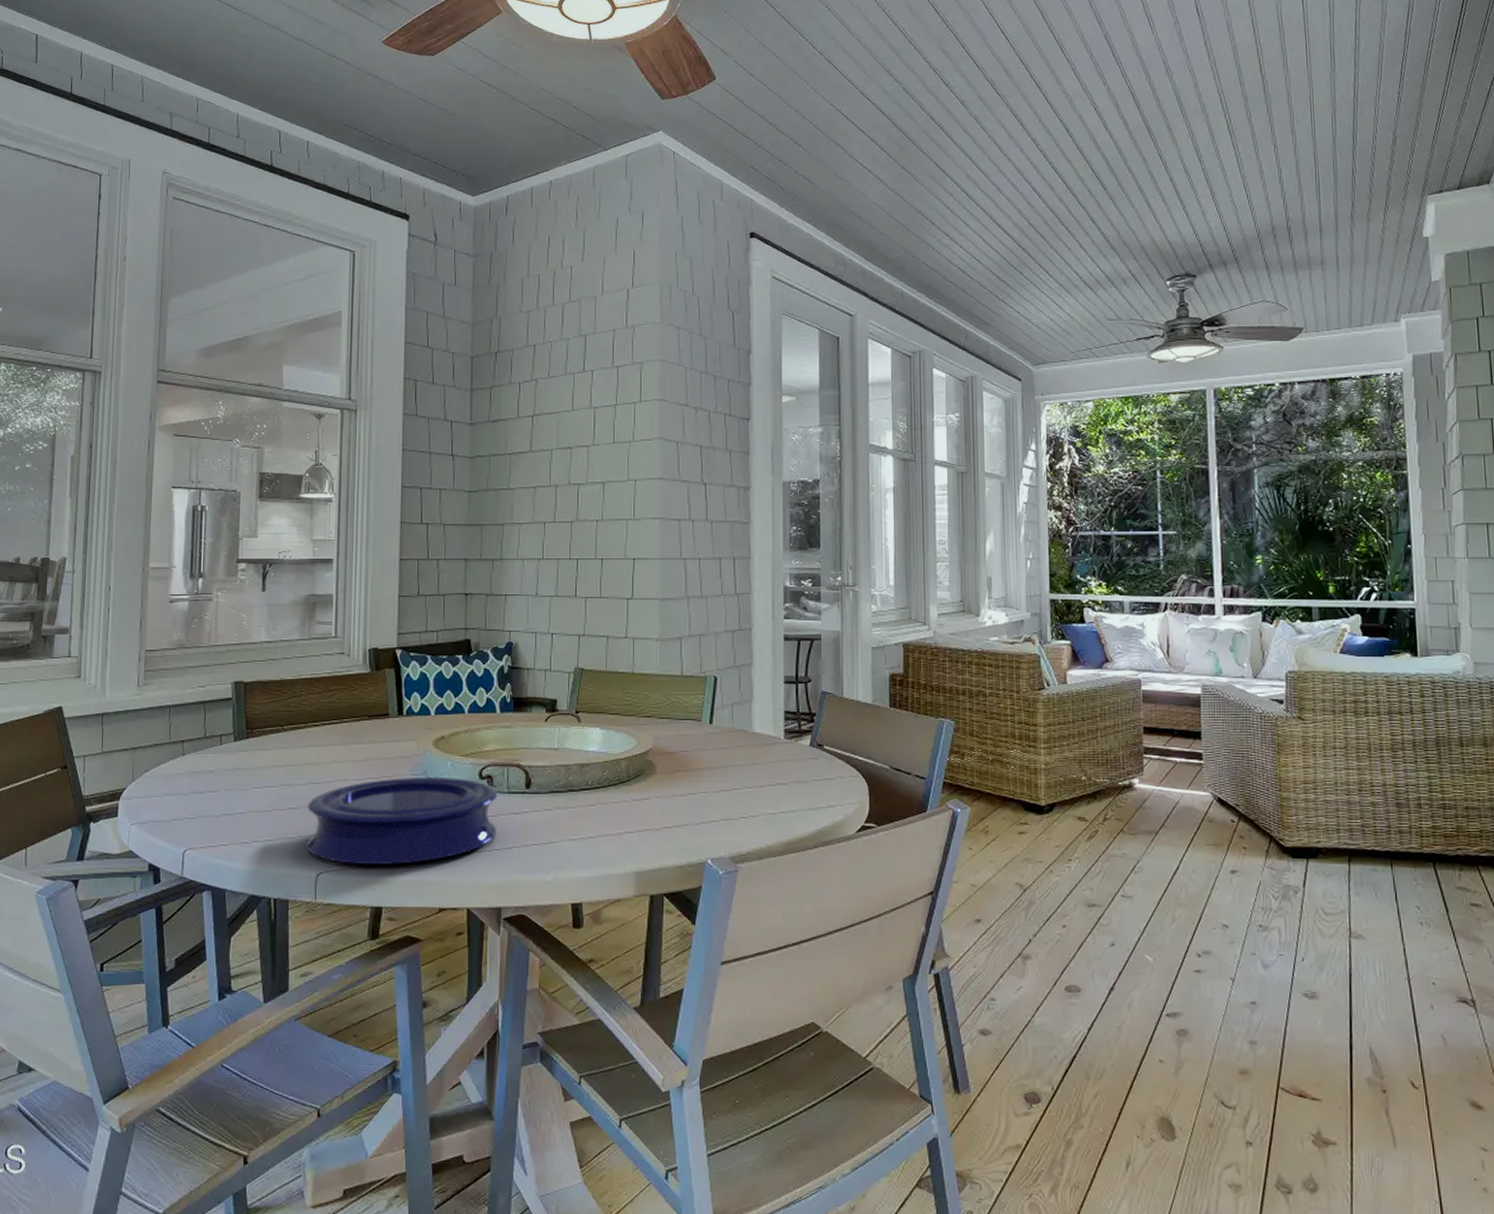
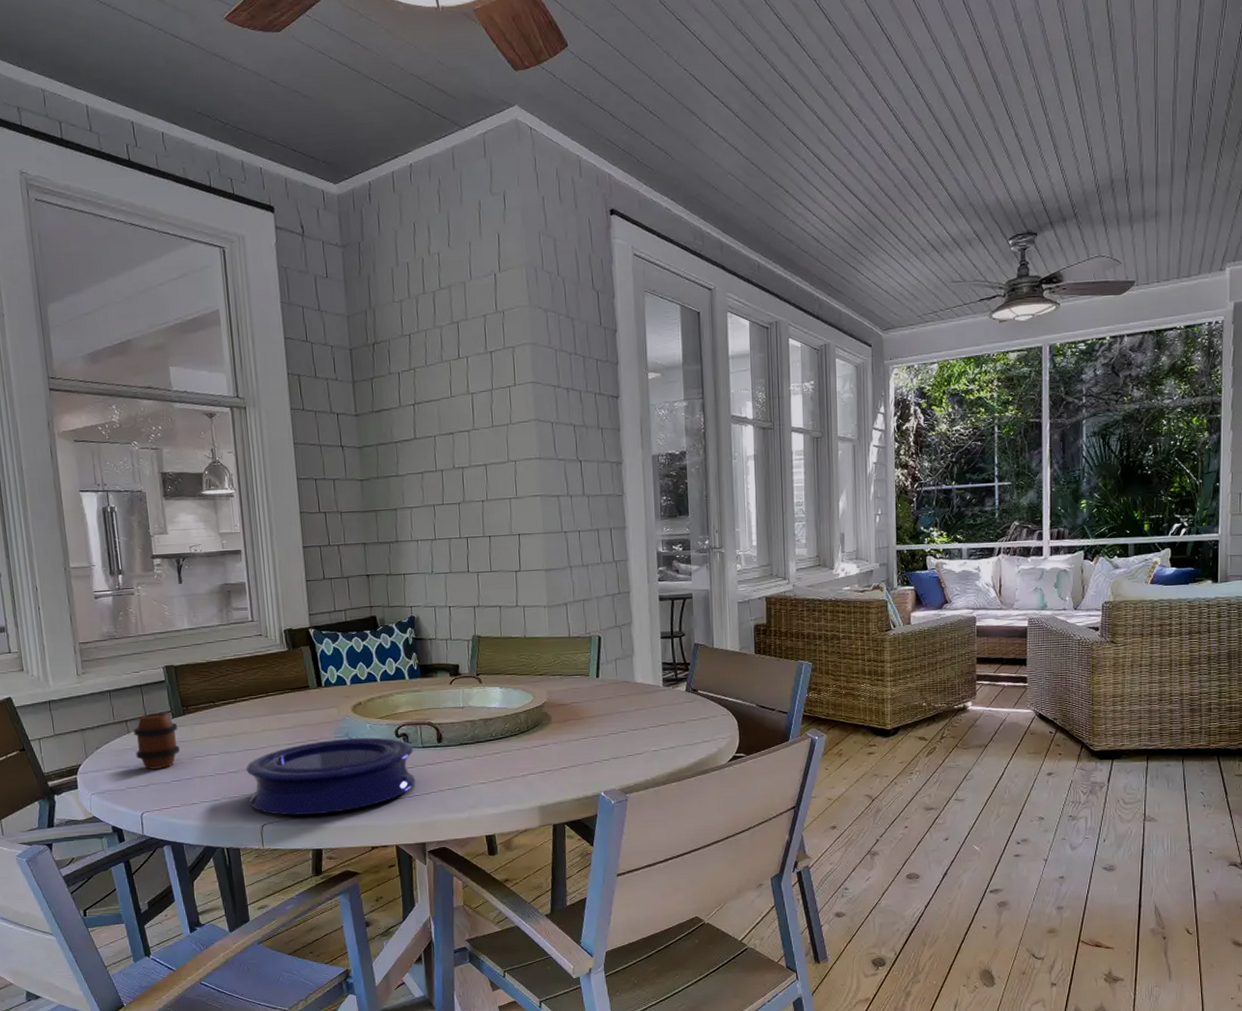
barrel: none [188,734,239,799] -> present [133,713,181,770]

